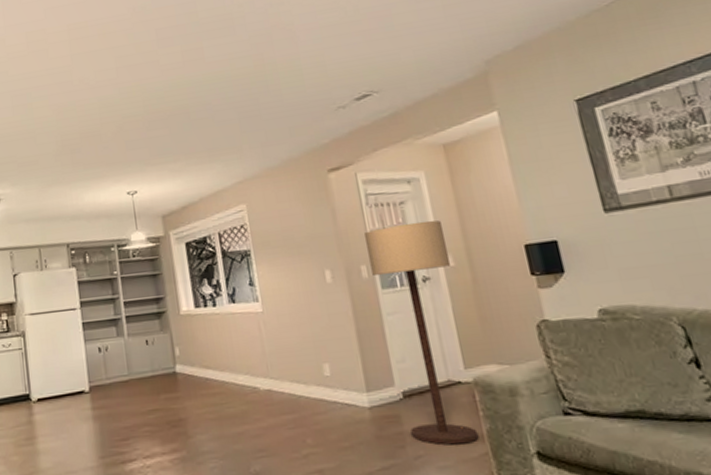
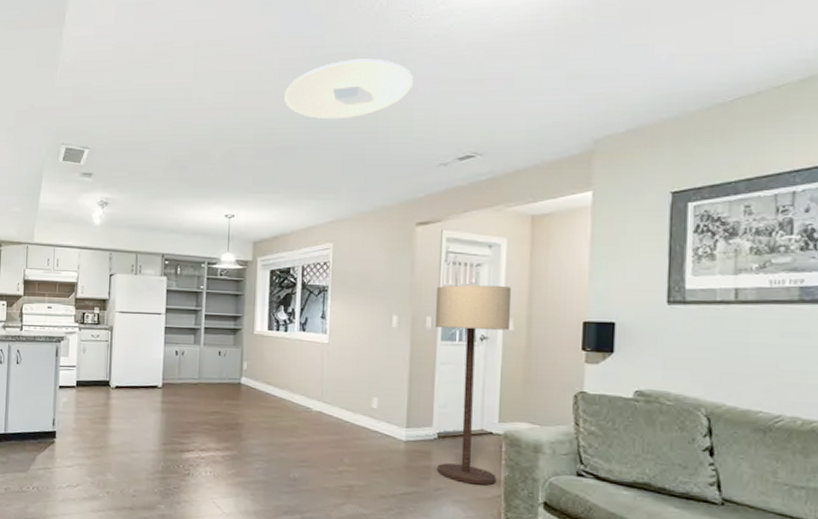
ceiling light: none [166,15,294,82] -> present [284,58,413,120]

